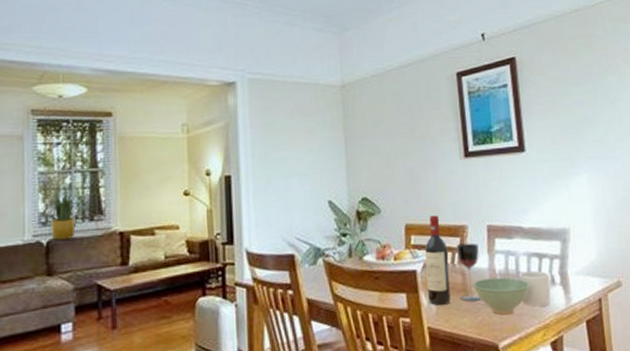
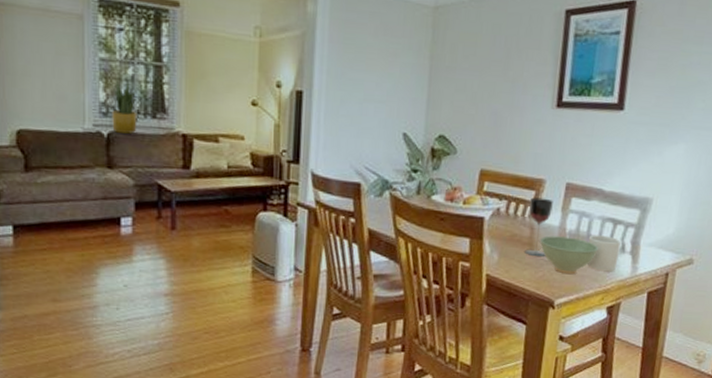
wine bottle: present [425,215,451,305] -> none [492,164,521,255]

